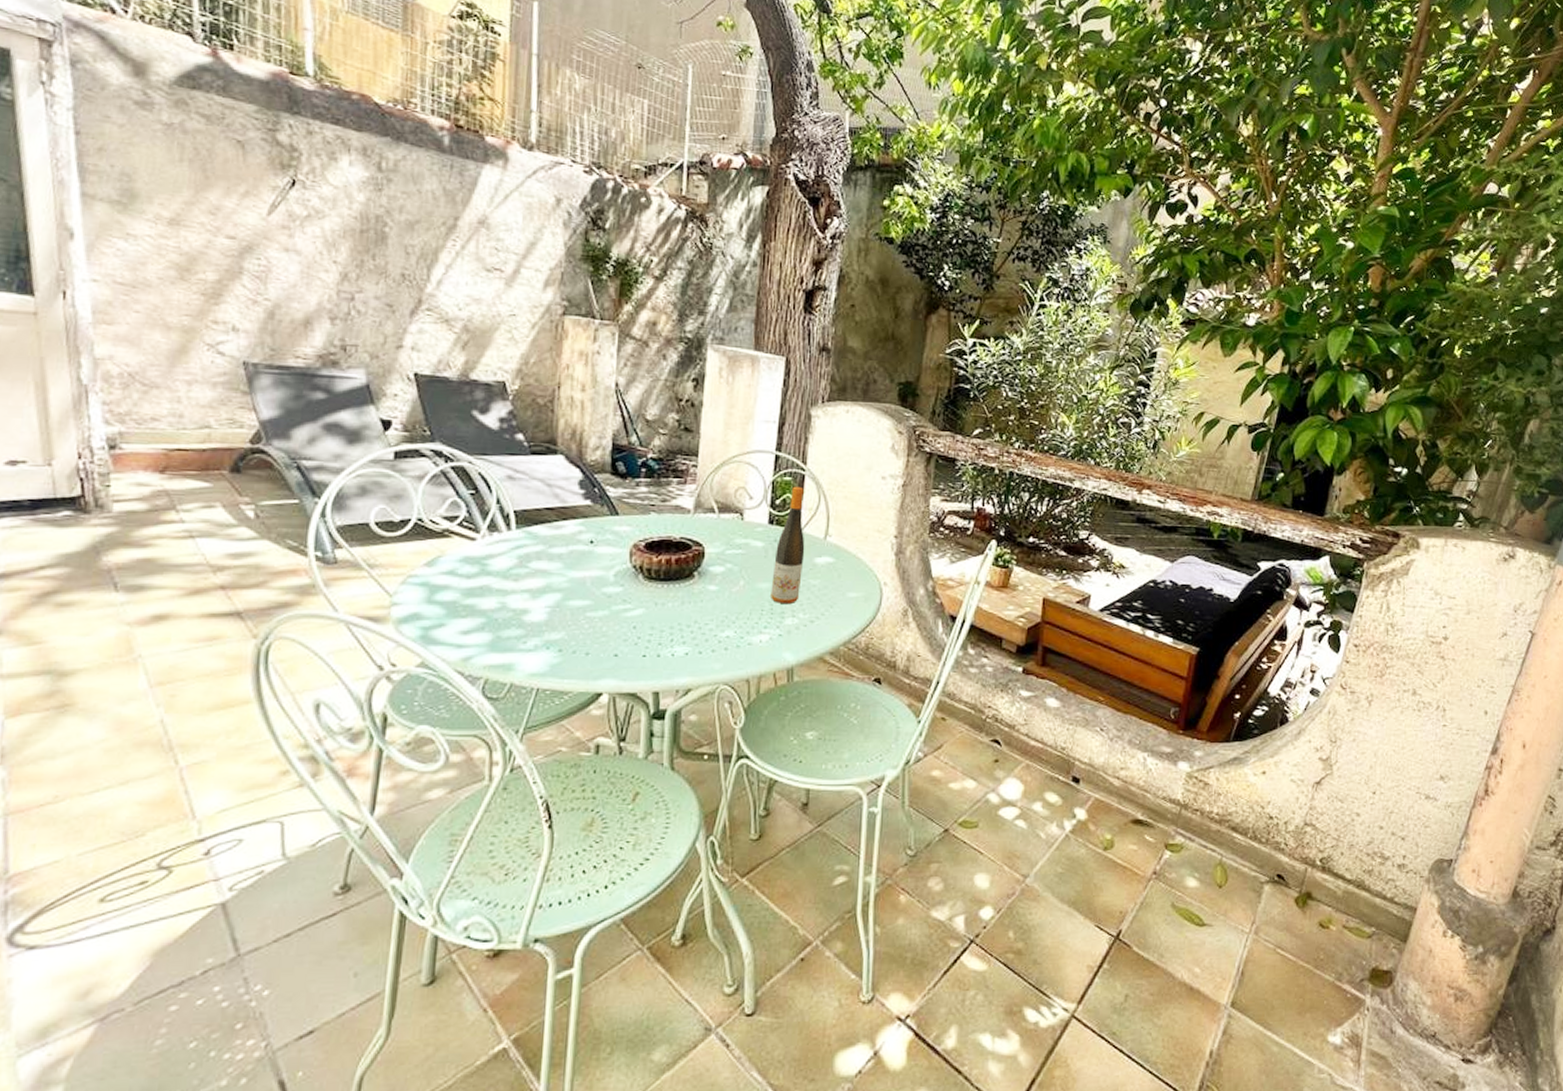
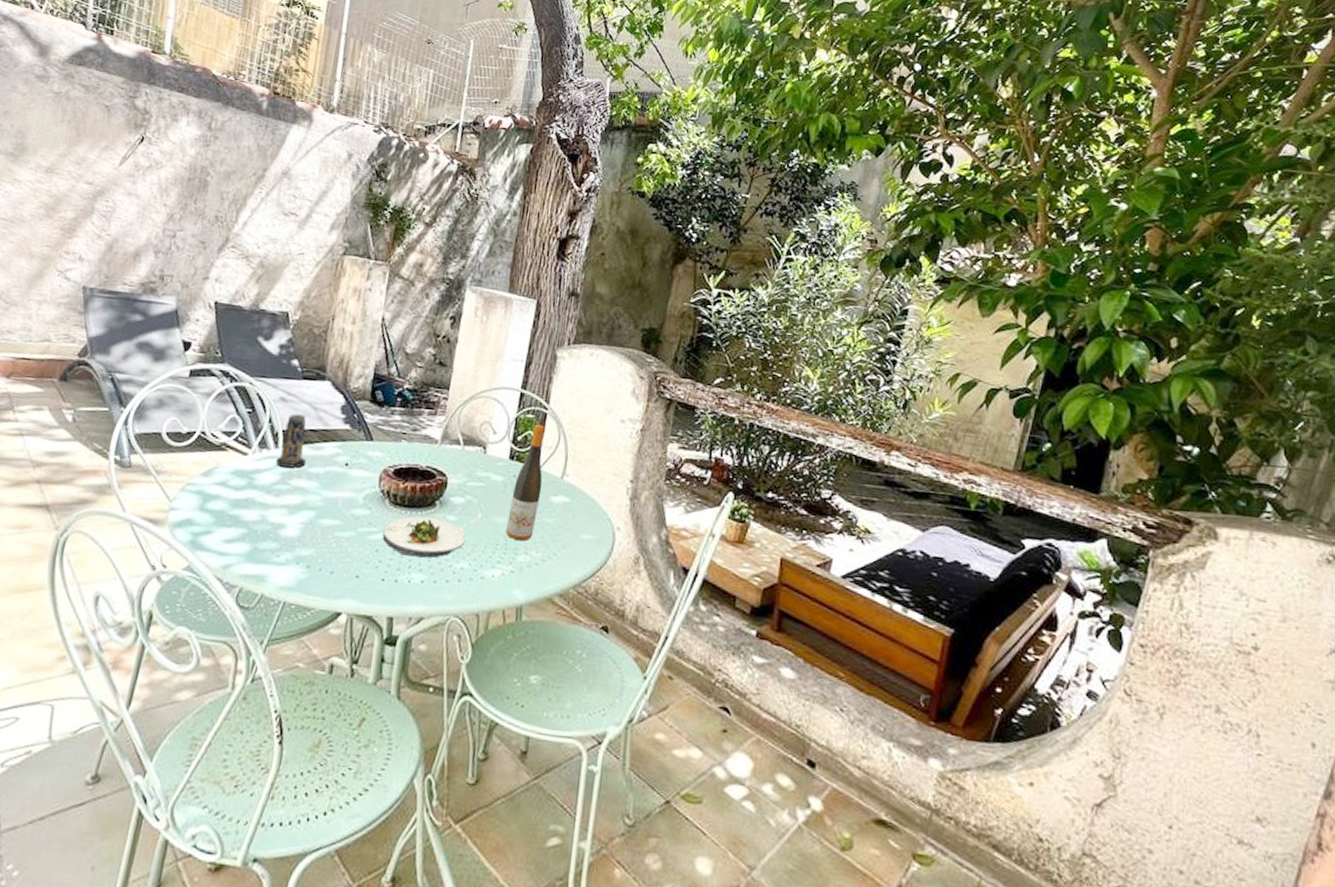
candle: none [510,492,544,550] -> present [275,414,307,468]
salad plate: none [639,589,729,630] -> present [382,516,465,558]

